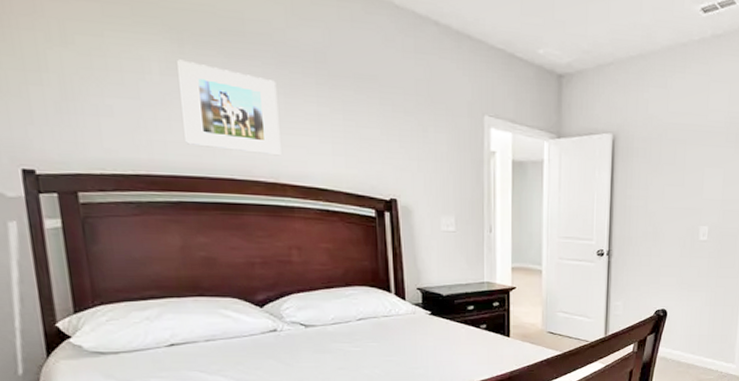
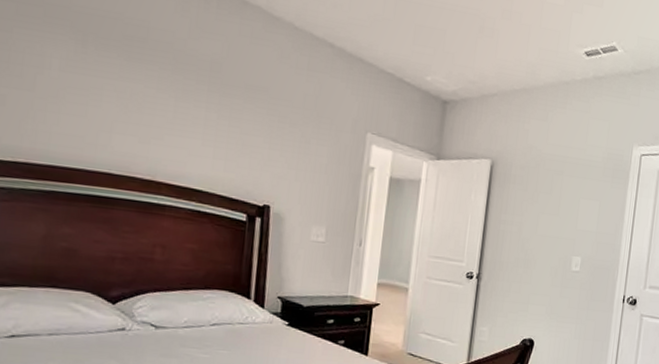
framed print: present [177,59,281,156] -> none [70,58,170,155]

